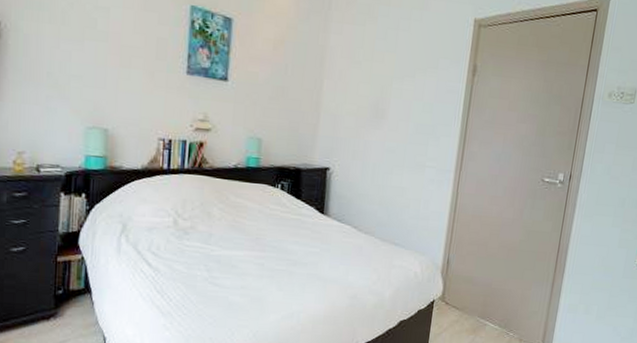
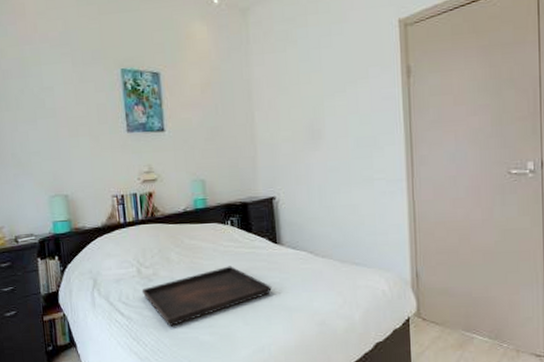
serving tray: none [175,229,311,283] -> present [141,266,272,326]

